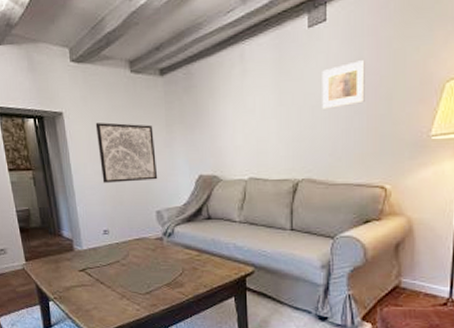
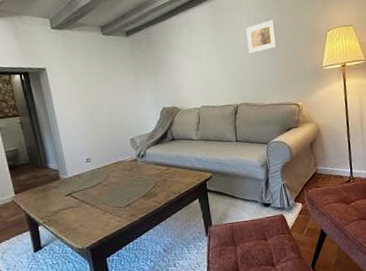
wall art: present [95,122,158,183] -> none [75,73,130,121]

